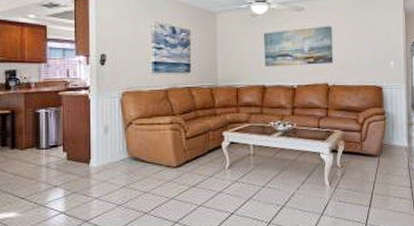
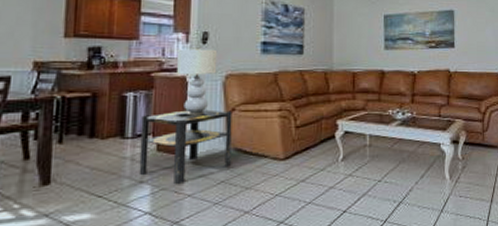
side table: none [53,123,130,189] -> present [139,109,232,185]
lamp: none [80,68,115,130] -> present [177,47,218,117]

